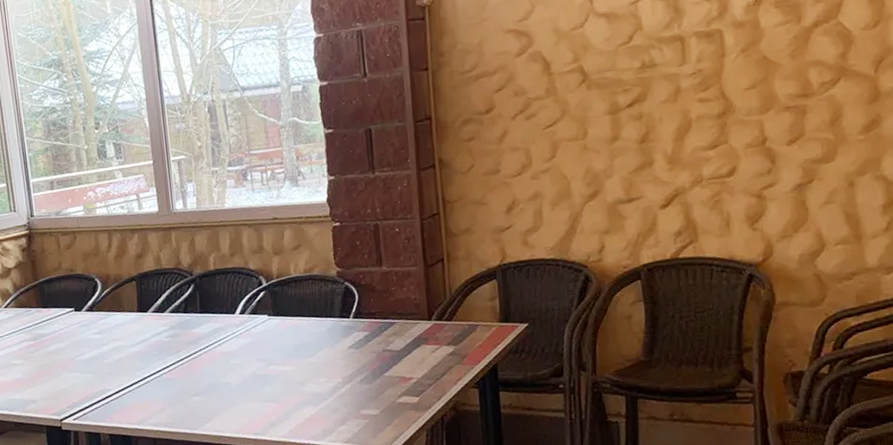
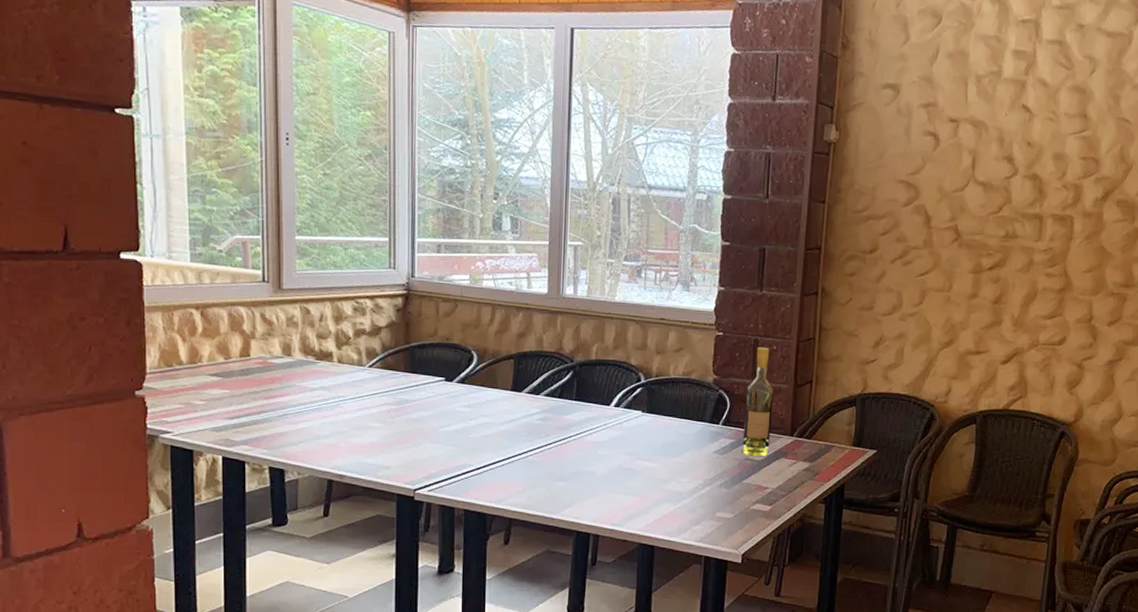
bottle: none [373,230,408,347] -> present [742,346,774,457]

